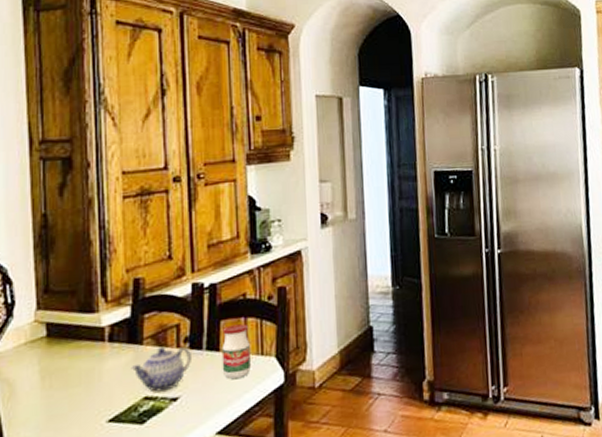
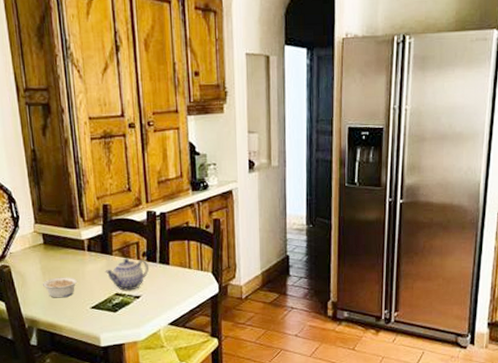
legume: none [40,379,90,413] -> present [43,277,77,298]
jar: present [221,324,251,380] -> none [171,245,193,287]

